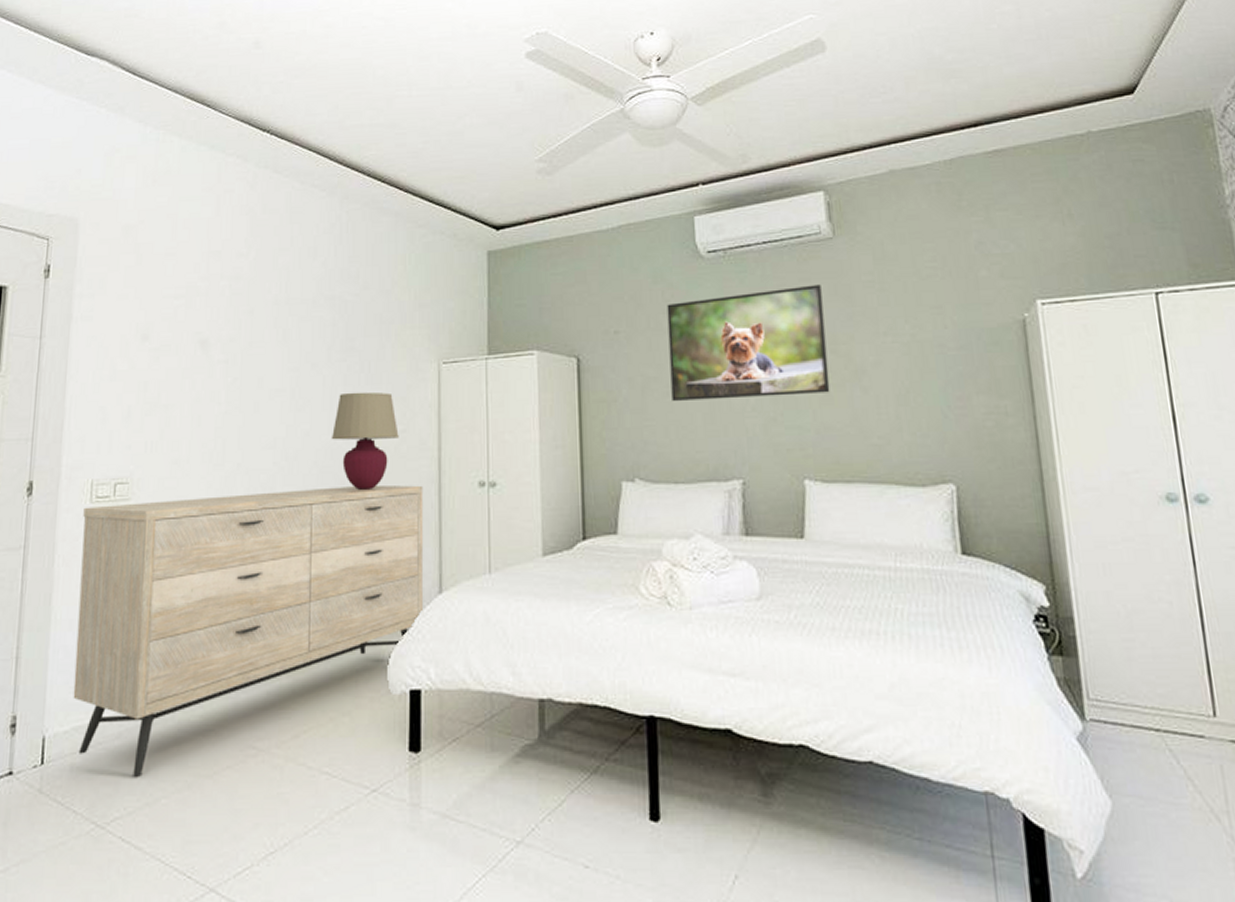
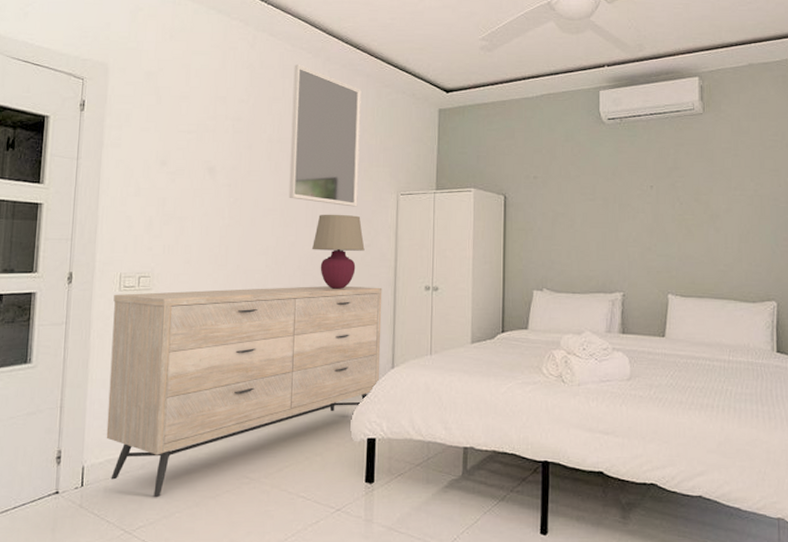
home mirror: none [300,205,389,382] -> present [288,64,362,207]
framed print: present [667,284,830,401] -> none [574,149,692,232]

